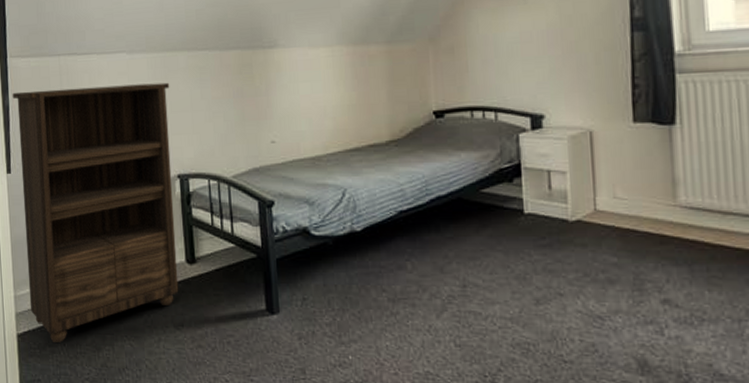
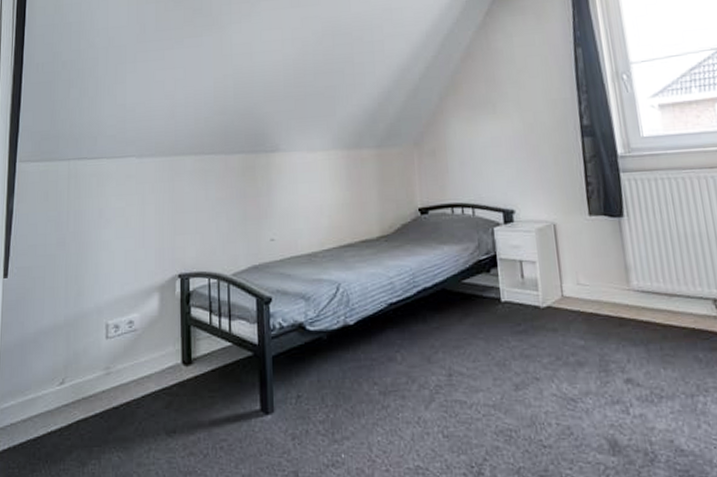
bookshelf: present [12,82,179,342] -> none [13,185,176,459]

